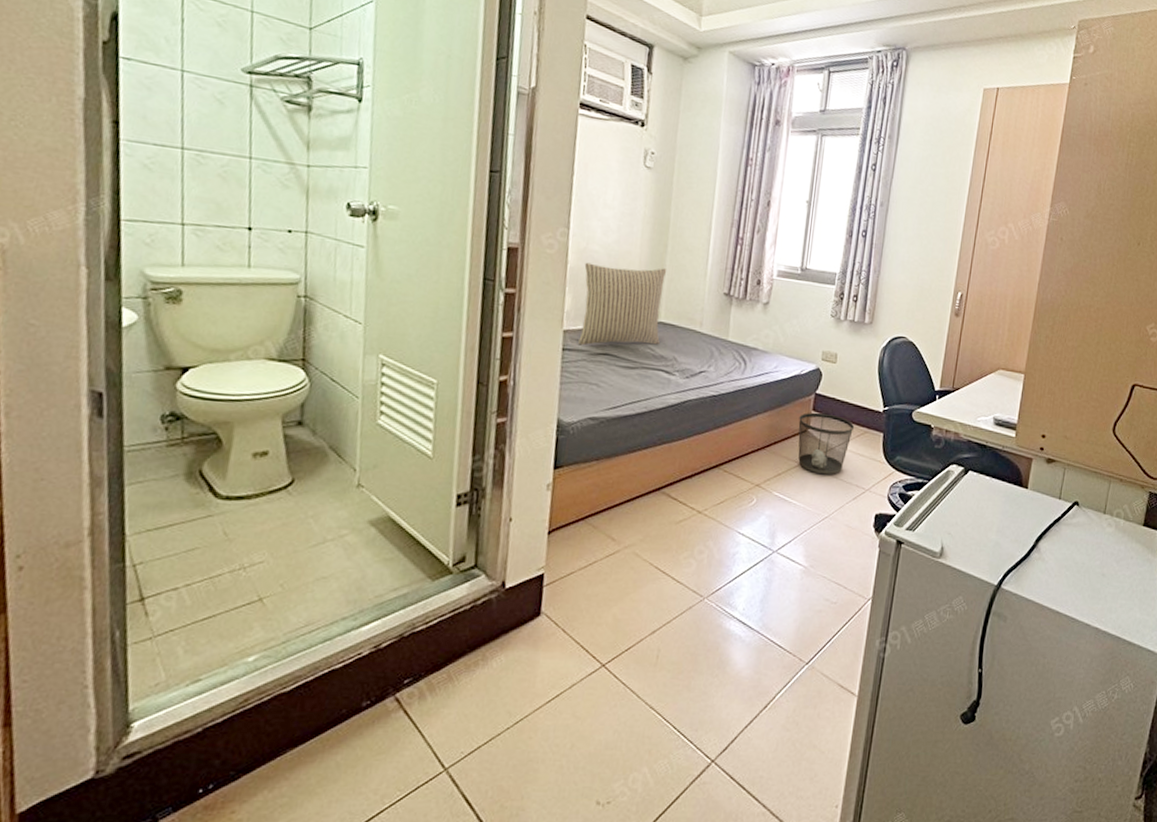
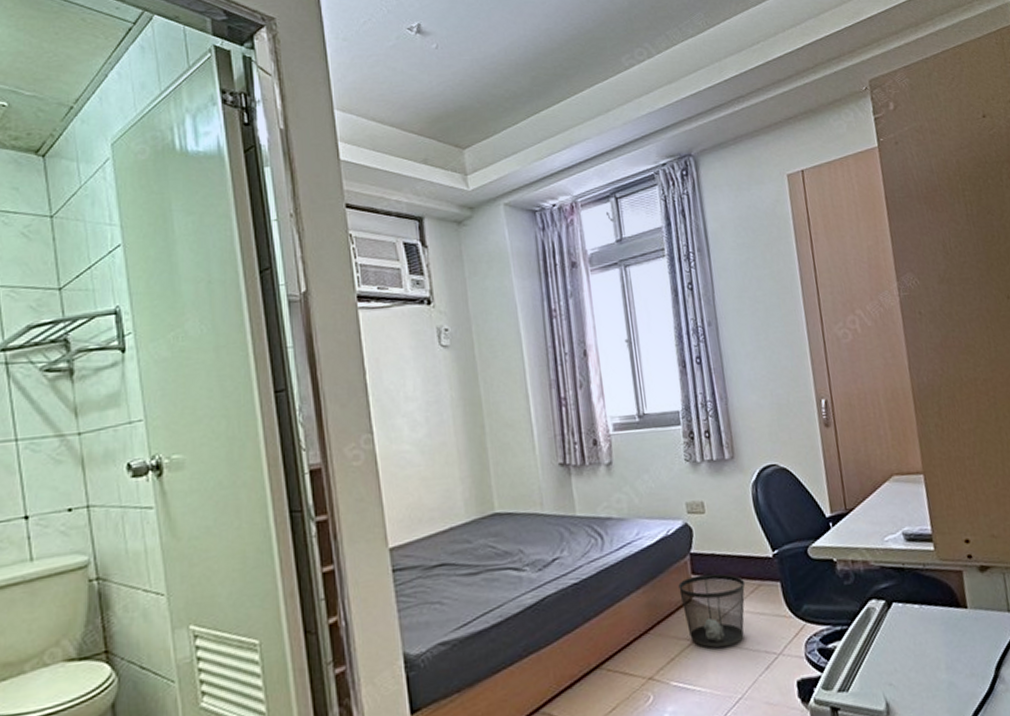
pillow: present [578,262,667,346] -> none [398,452,500,562]

